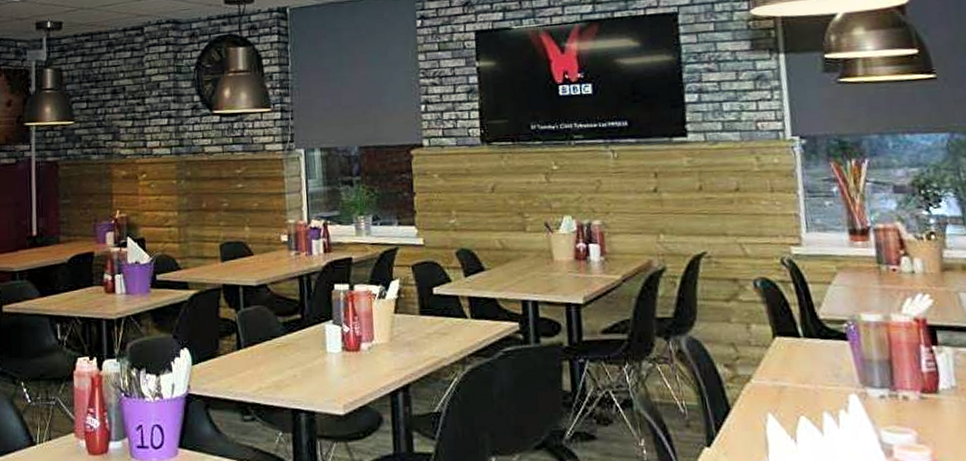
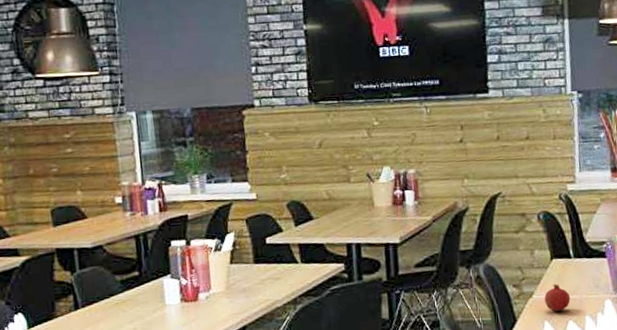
fruit: none [766,367,802,402] -> present [544,283,571,312]

